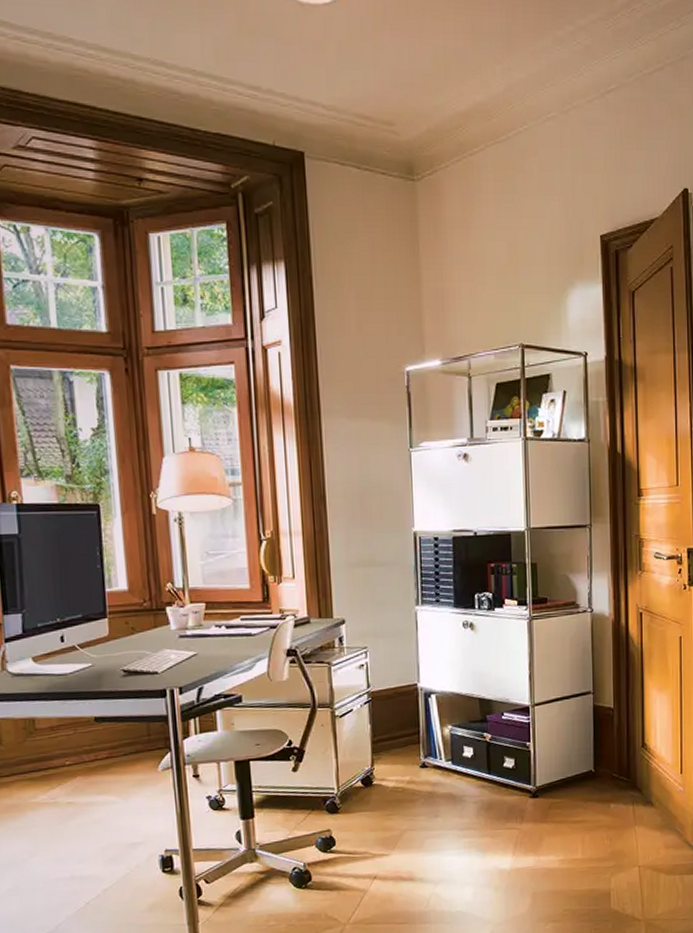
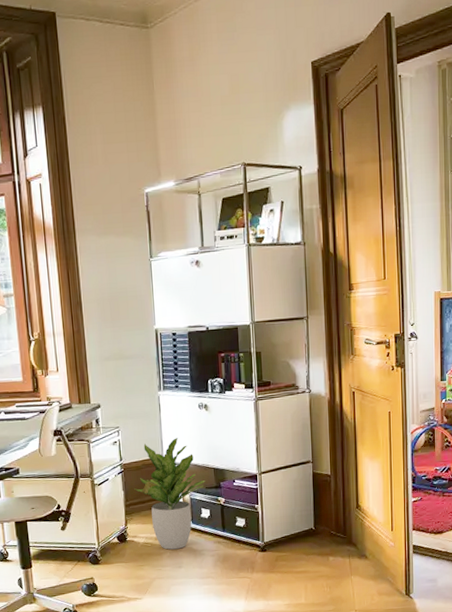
potted plant: none [383,661,469,796] -> present [134,438,205,550]

